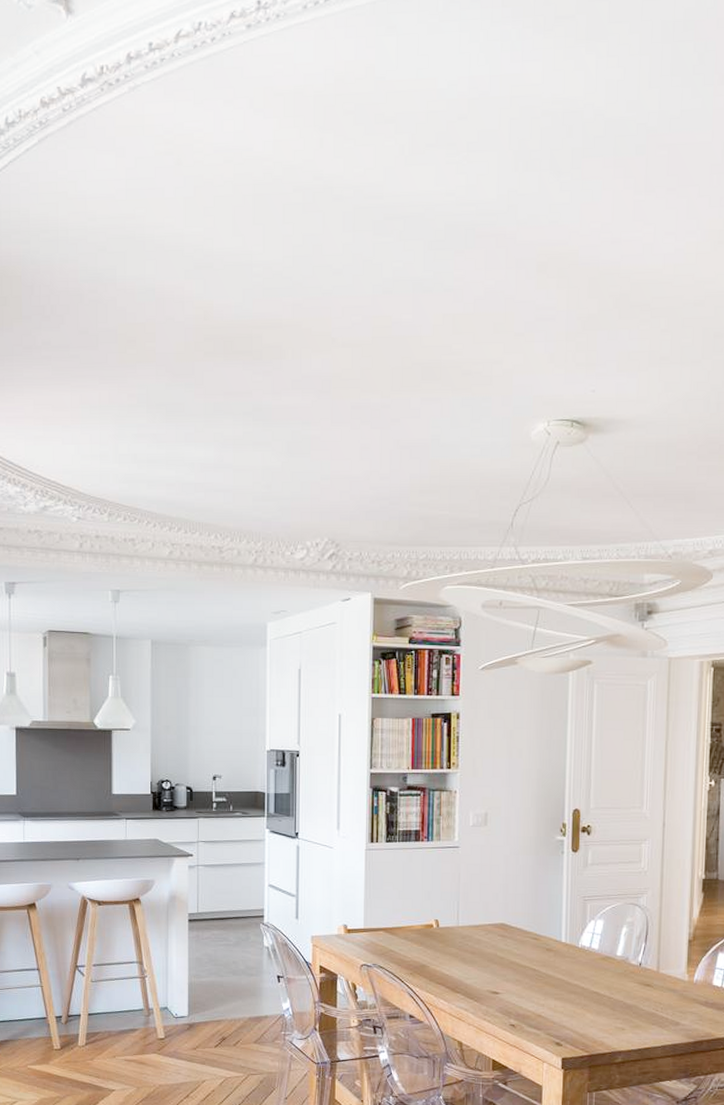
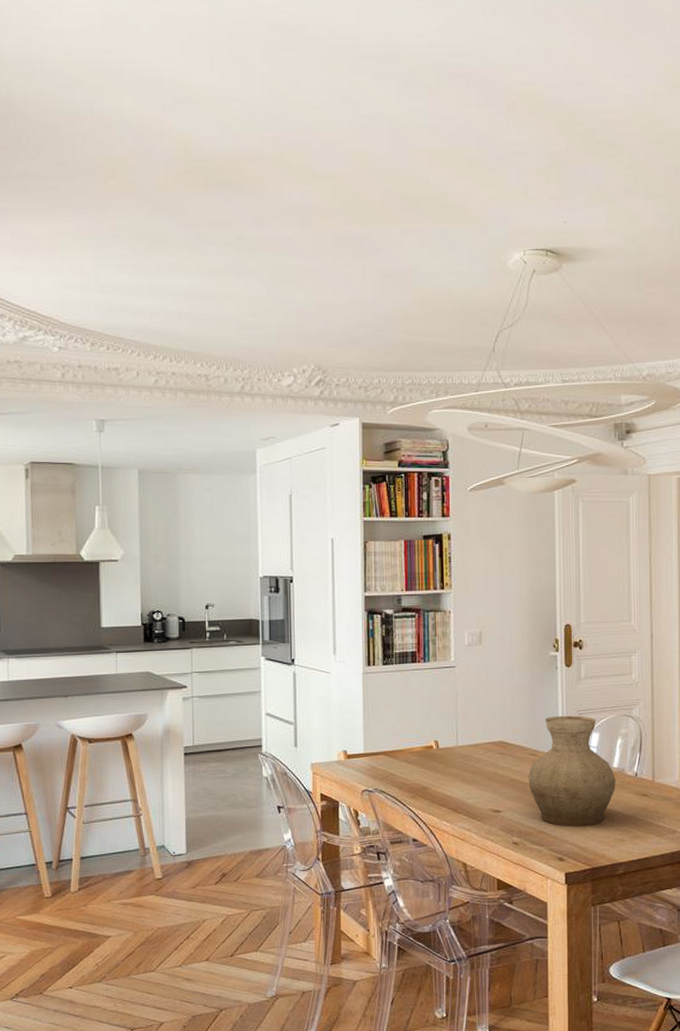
vase: none [528,900,619,1013] -> present [528,715,616,827]

